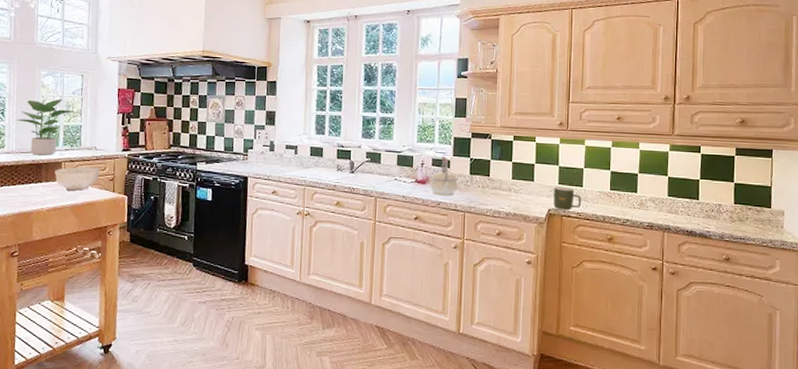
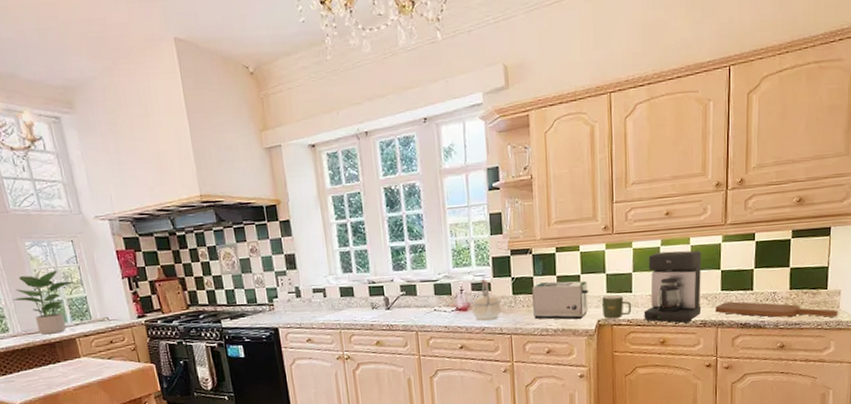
bowl: present [54,166,100,191] -> none [70,338,120,367]
toaster: none [487,167,542,207] -> present [532,281,589,320]
coffee maker: none [593,152,650,222] -> present [644,250,702,323]
cutting board: none [662,208,783,236] -> present [715,301,838,318]

